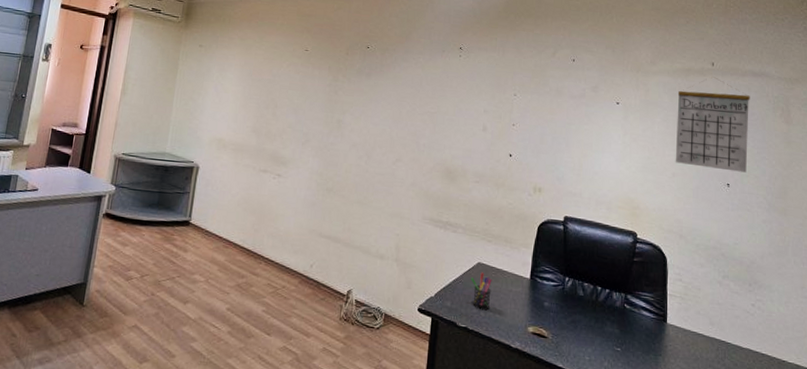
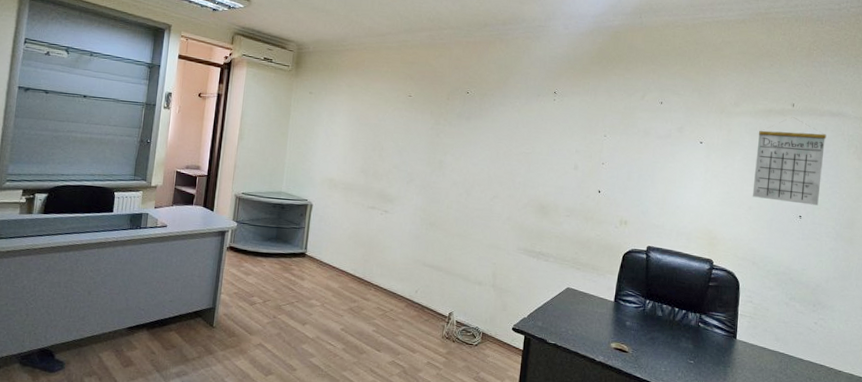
pen holder: present [470,272,492,311] -> none [560,296,580,330]

